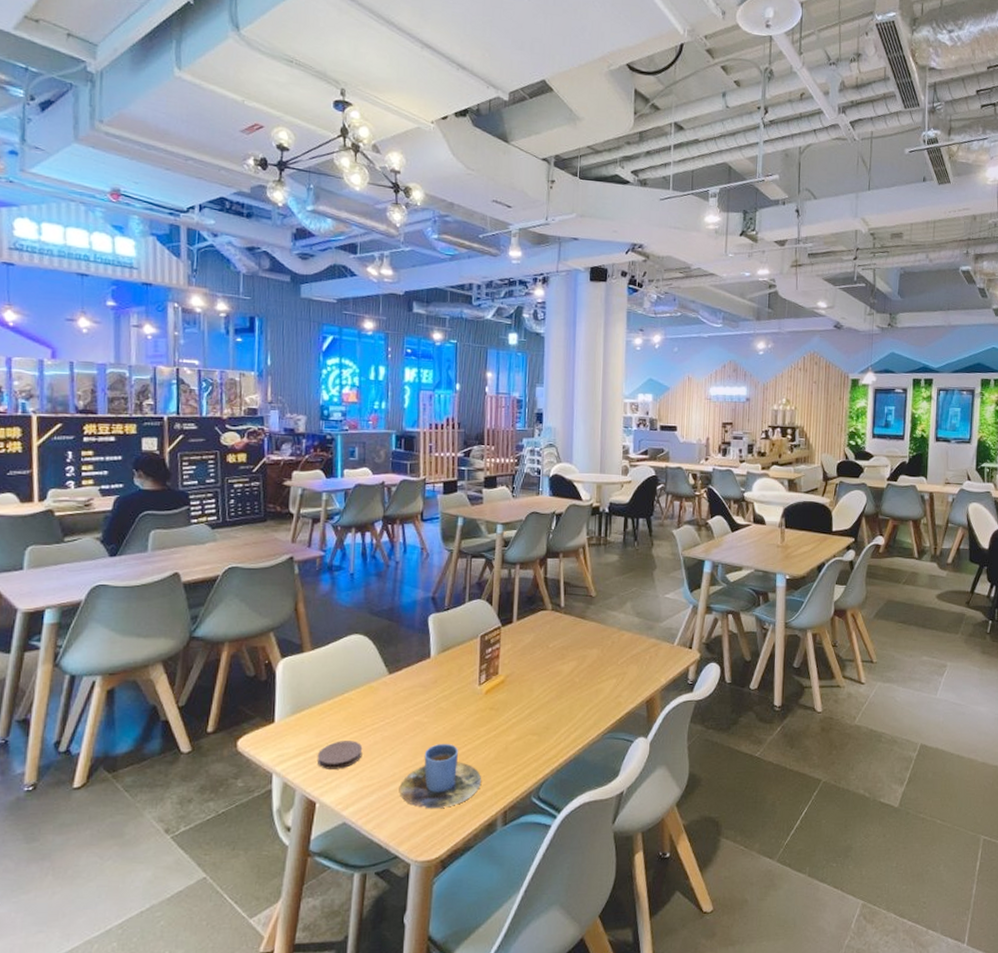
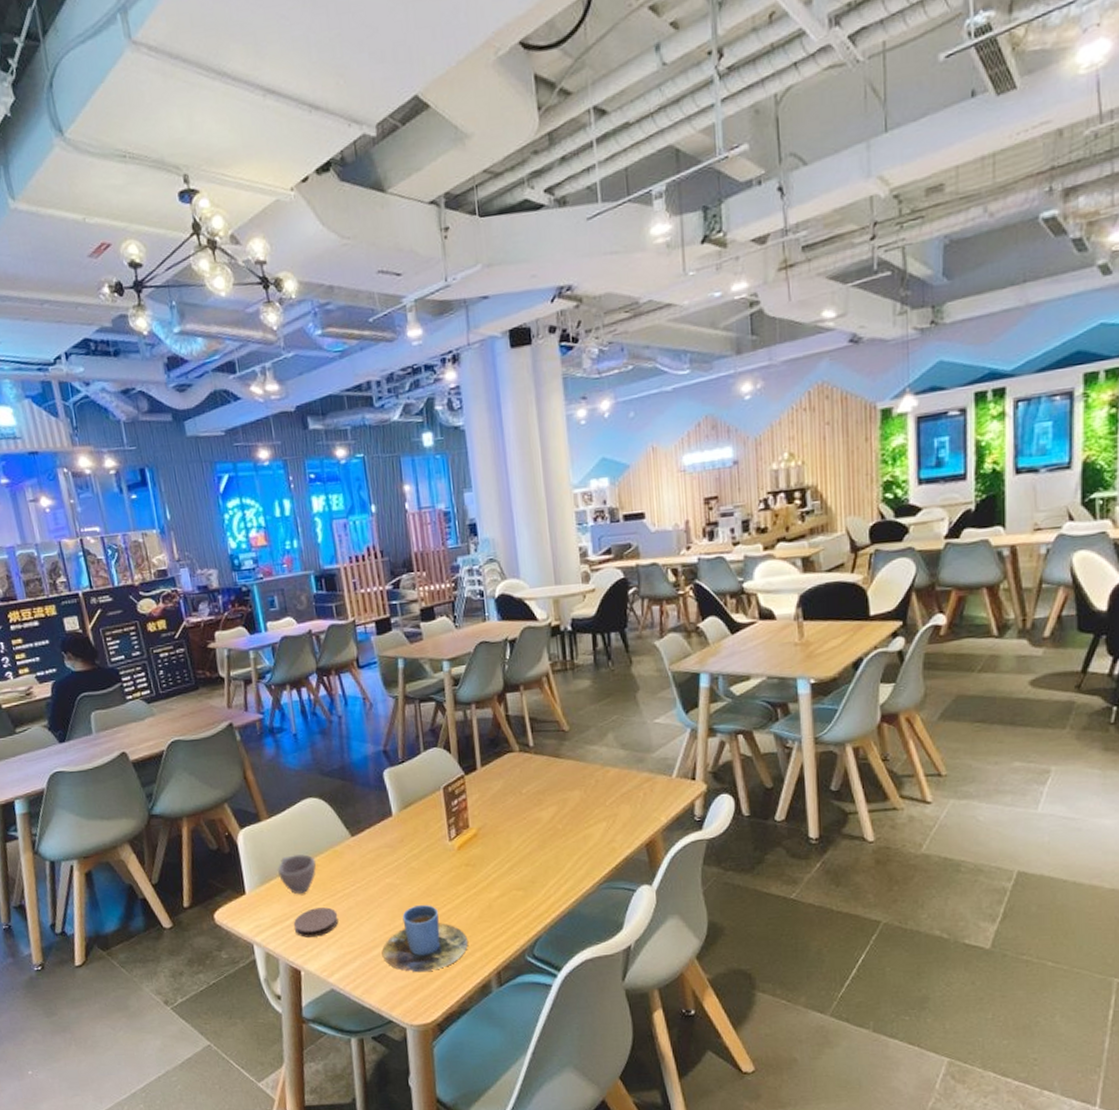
cup: none [311,688,351,727] -> present [278,854,317,895]

